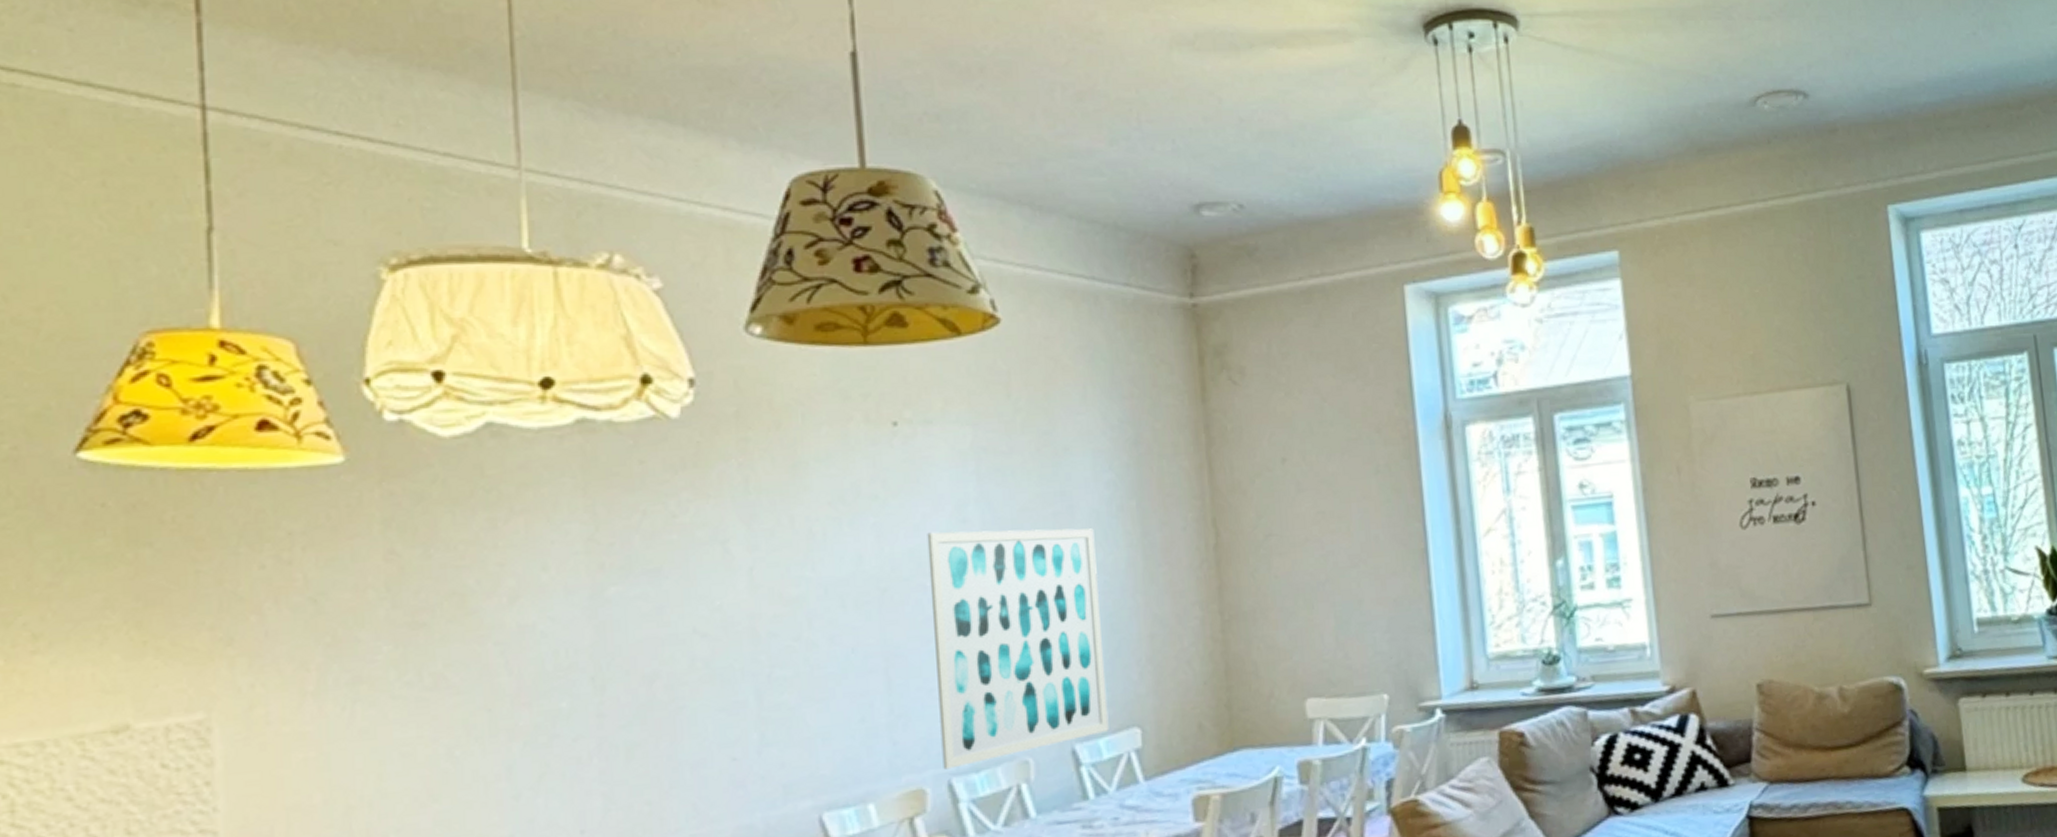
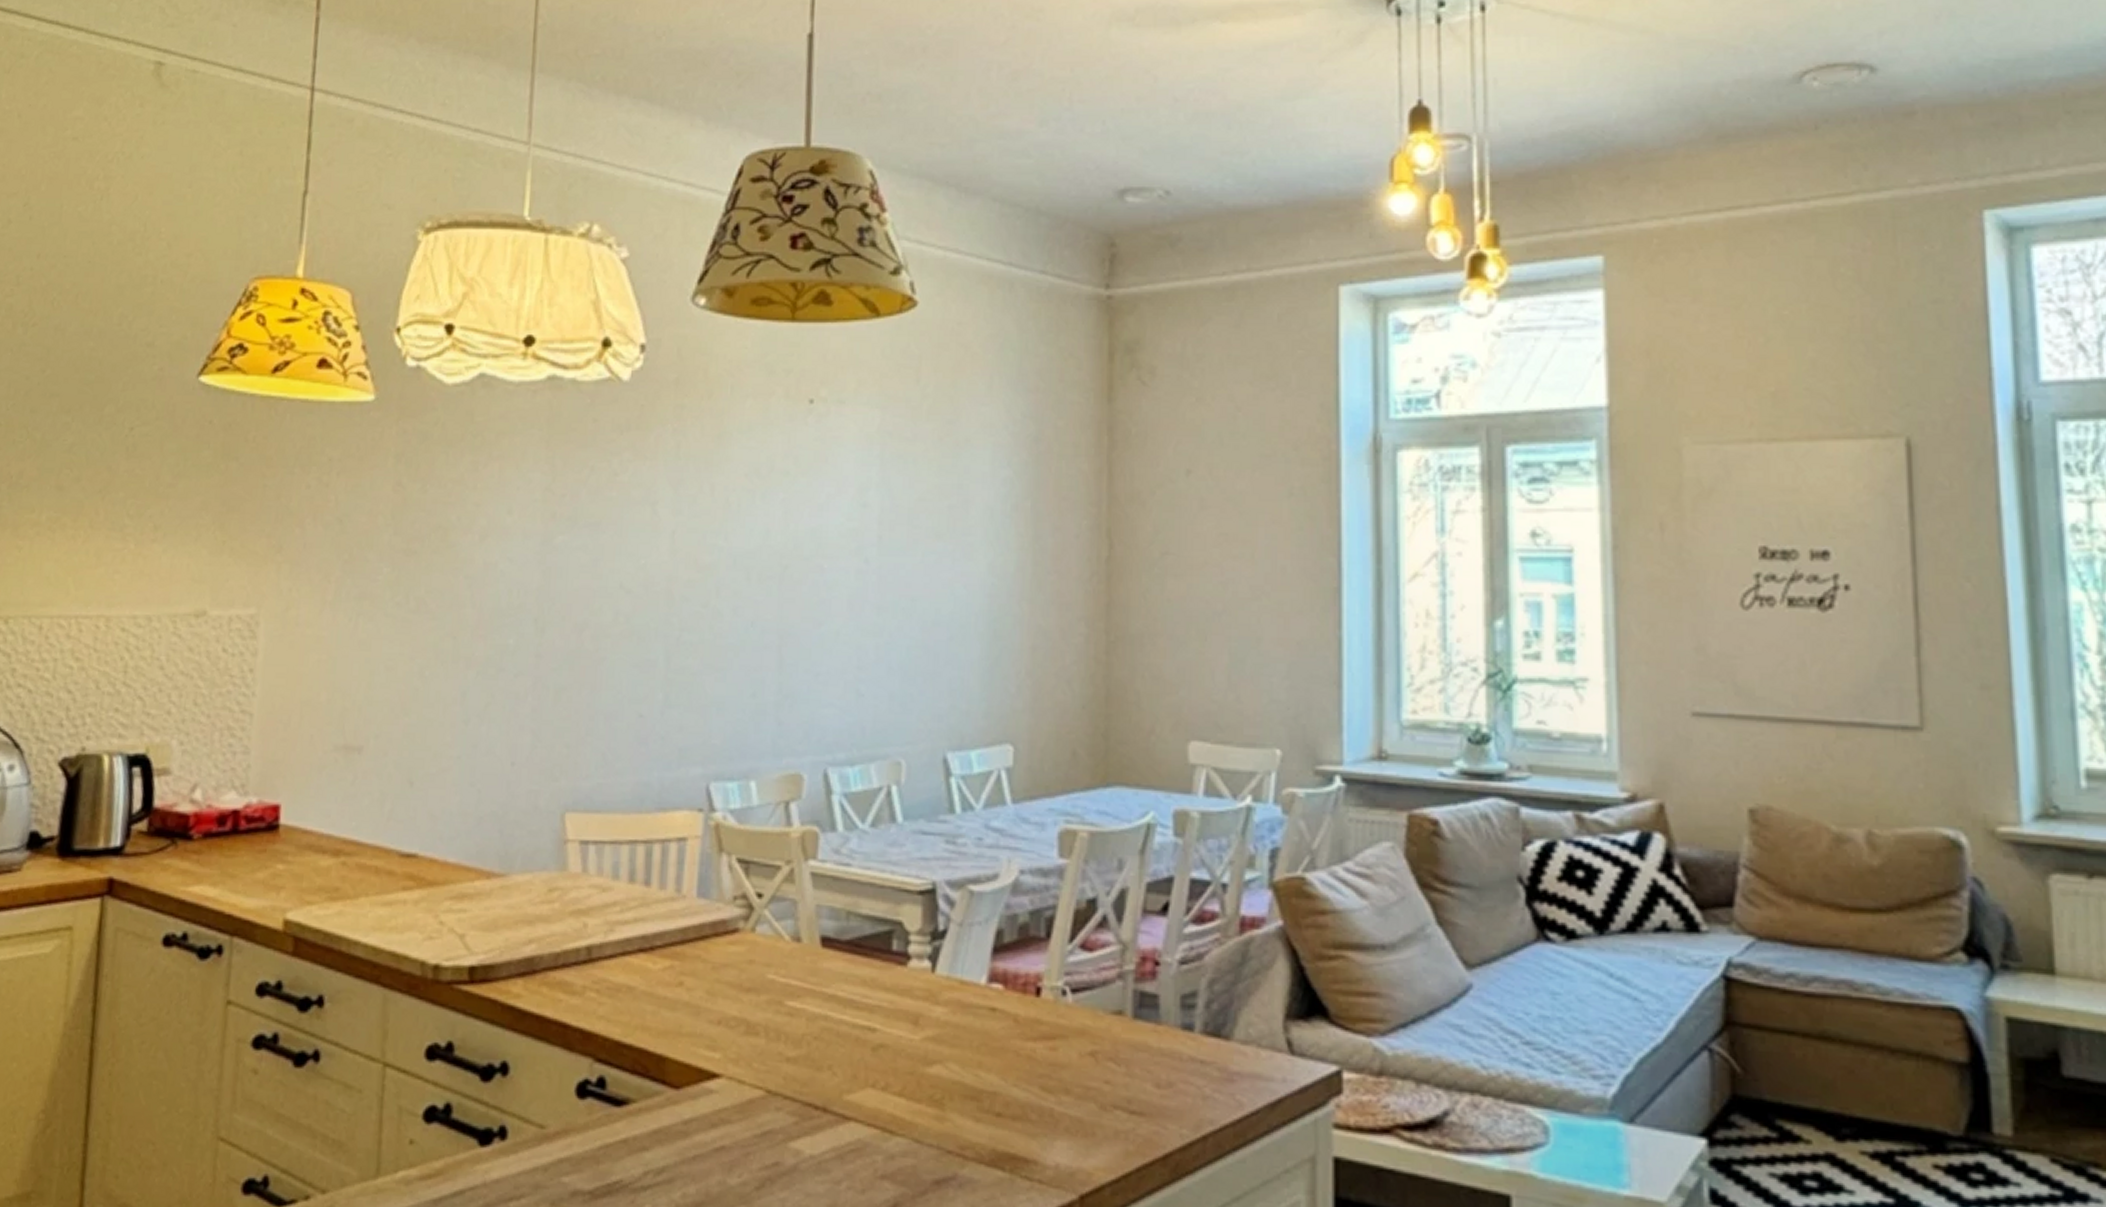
wall art: present [927,528,1109,770] -> none [821,513,987,758]

